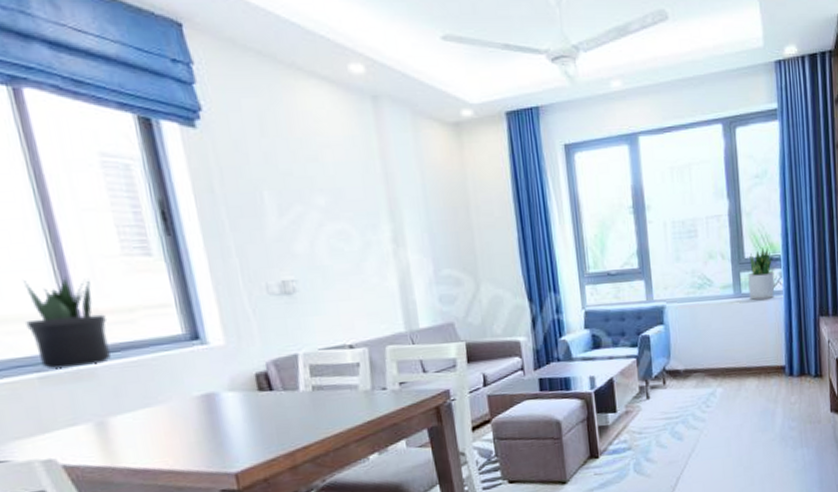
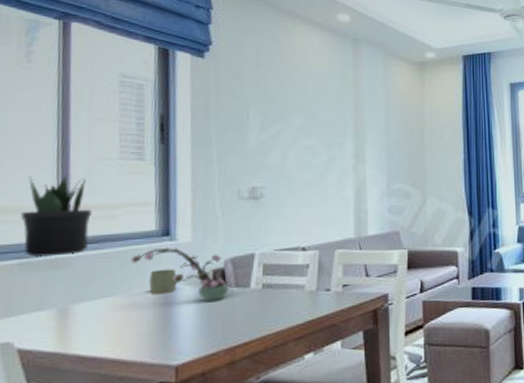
flower arrangement: none [162,352,277,408] -> present [131,247,230,303]
mug: none [186,374,219,403] -> present [149,269,177,295]

